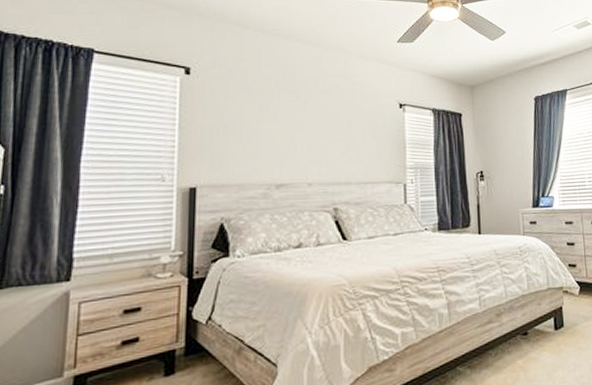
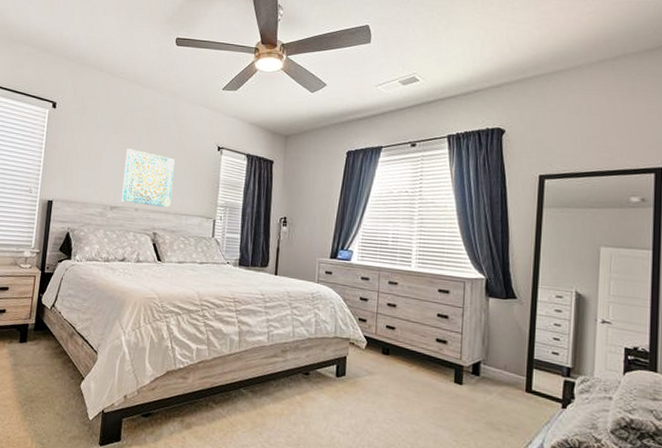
wall art: none [288,115,351,178] -> present [121,148,175,208]

